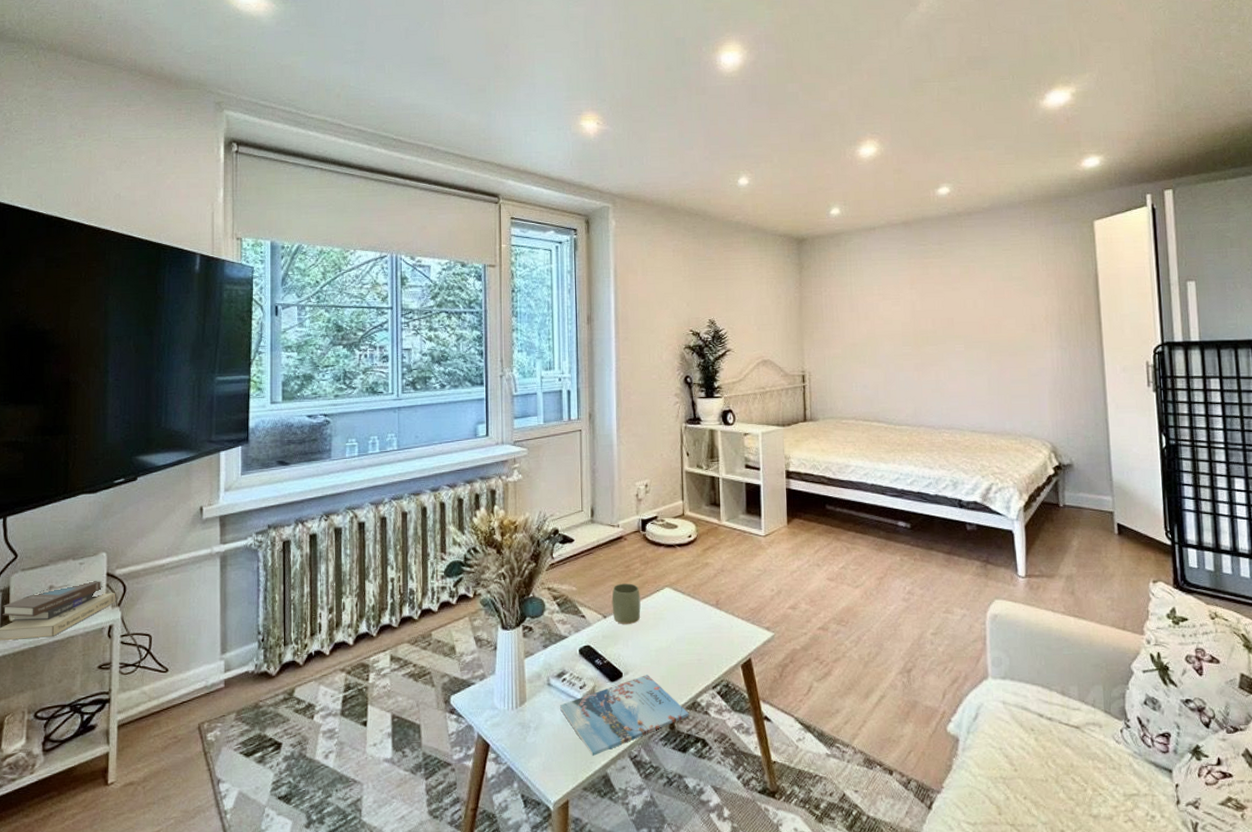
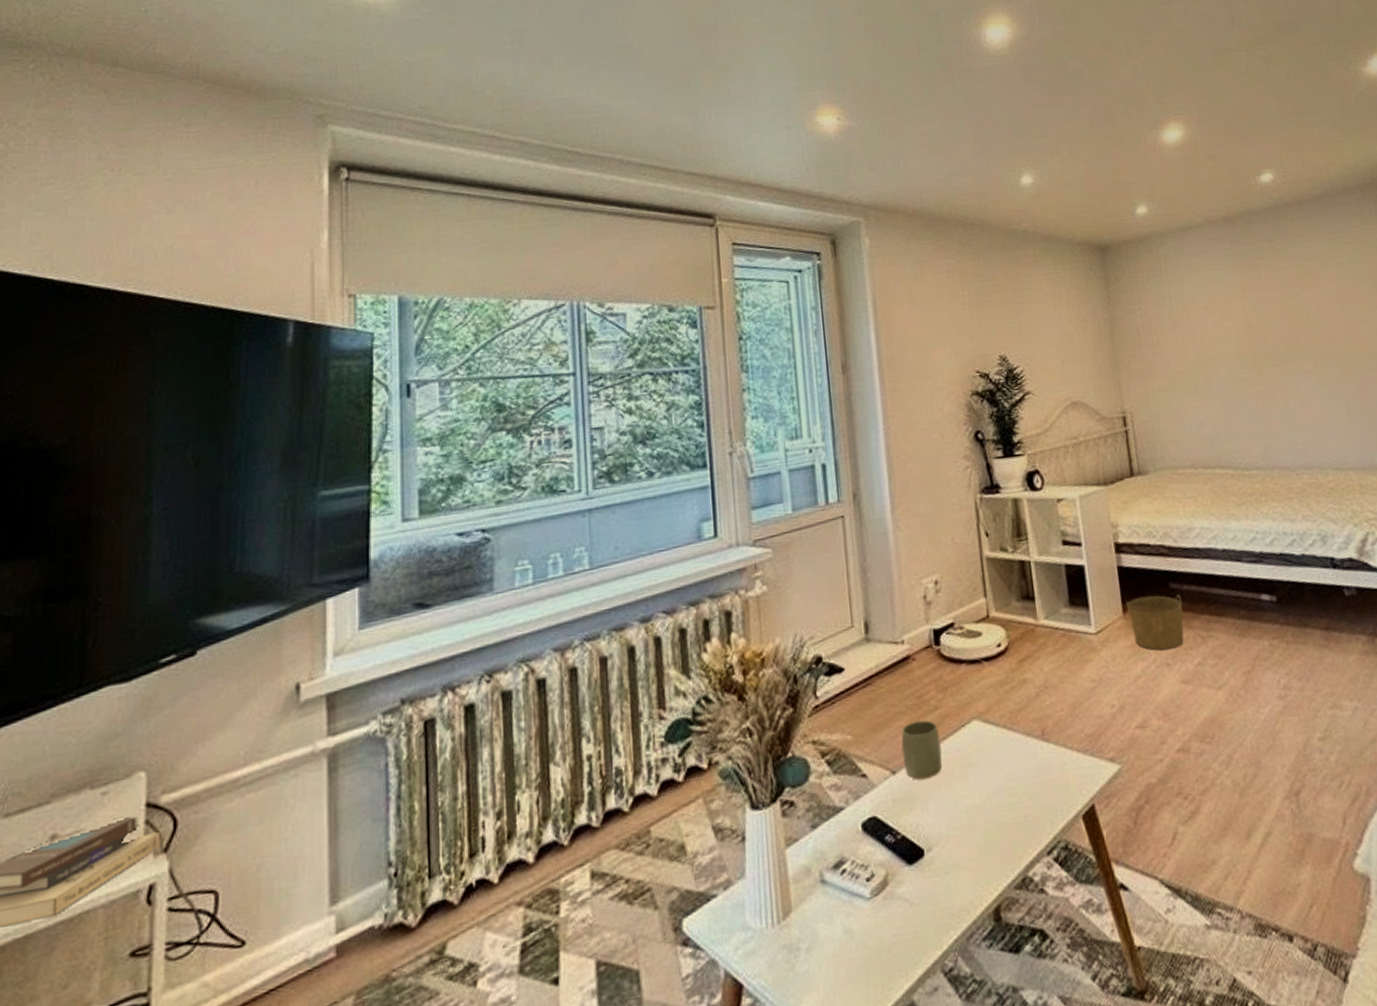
magazine: present [560,675,689,757] -> none [840,847,1019,980]
basket: none [790,512,835,554] -> present [1126,594,1184,651]

